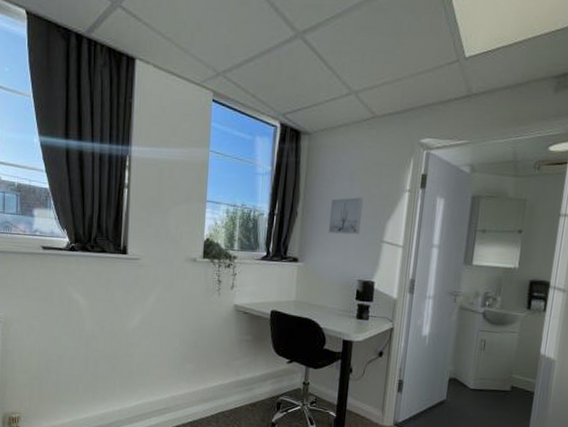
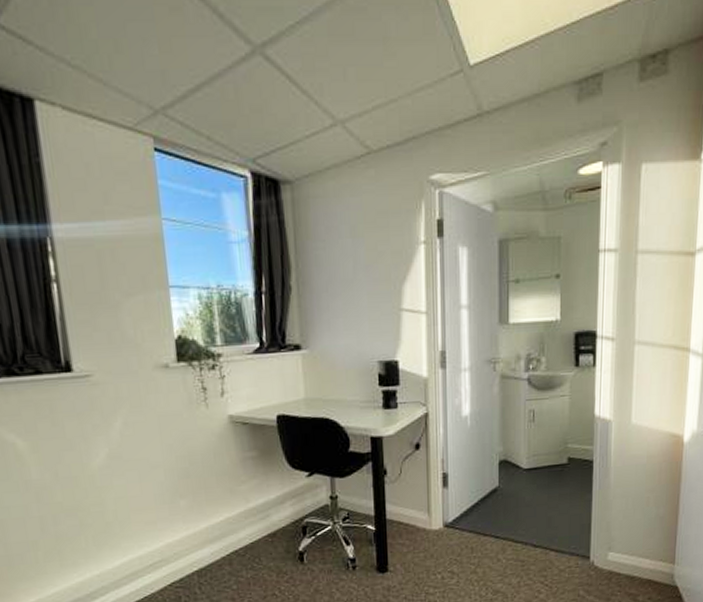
wall art: present [328,197,363,235] -> none [330,258,372,309]

